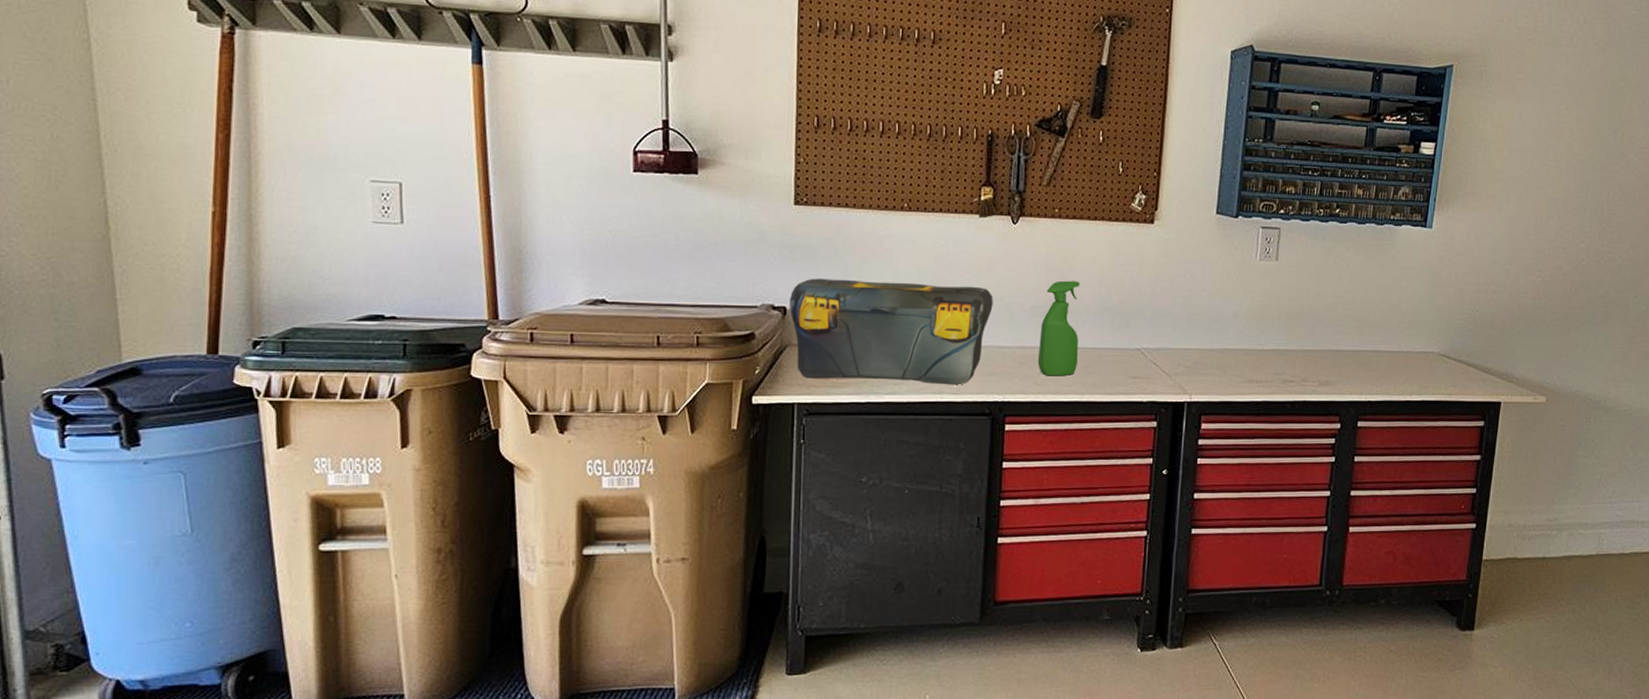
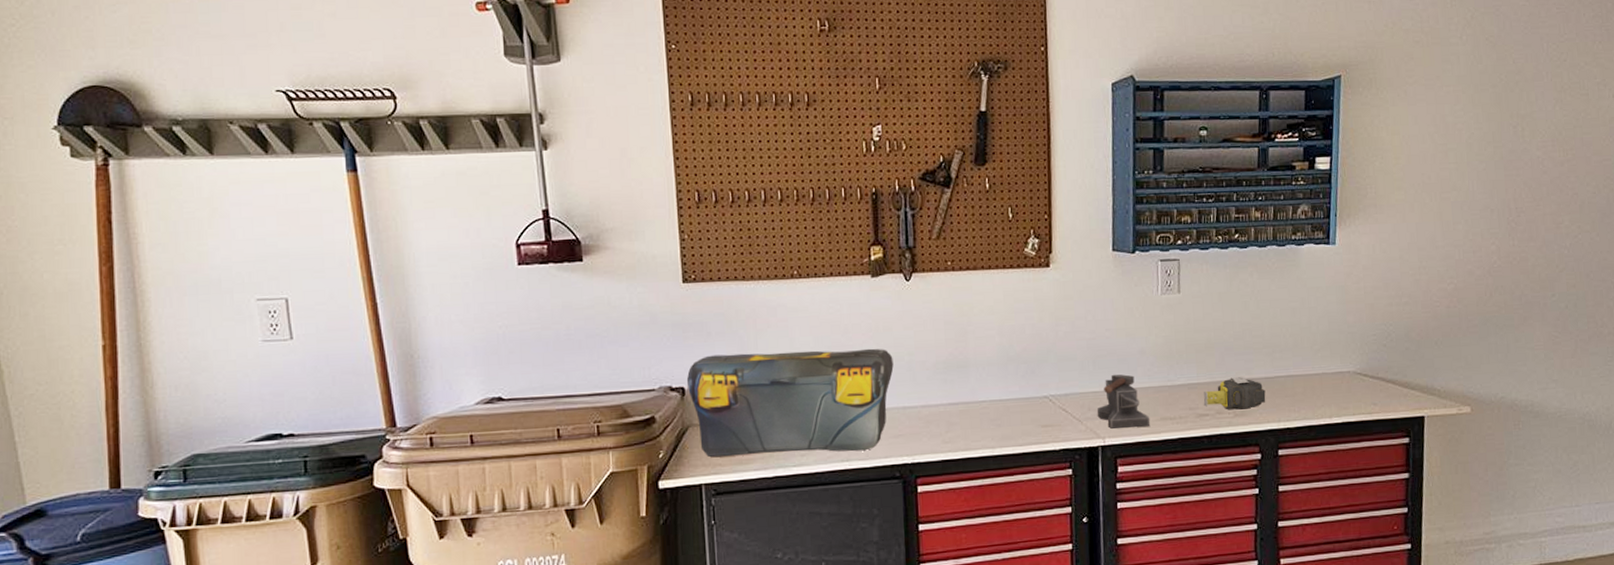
spray bottle: present [1037,280,1080,377] -> none [944,333,985,433]
anvil: none [1186,333,1237,387] -> present [1097,374,1151,429]
tape measure: none [1290,347,1351,379] -> present [1203,377,1266,410]

